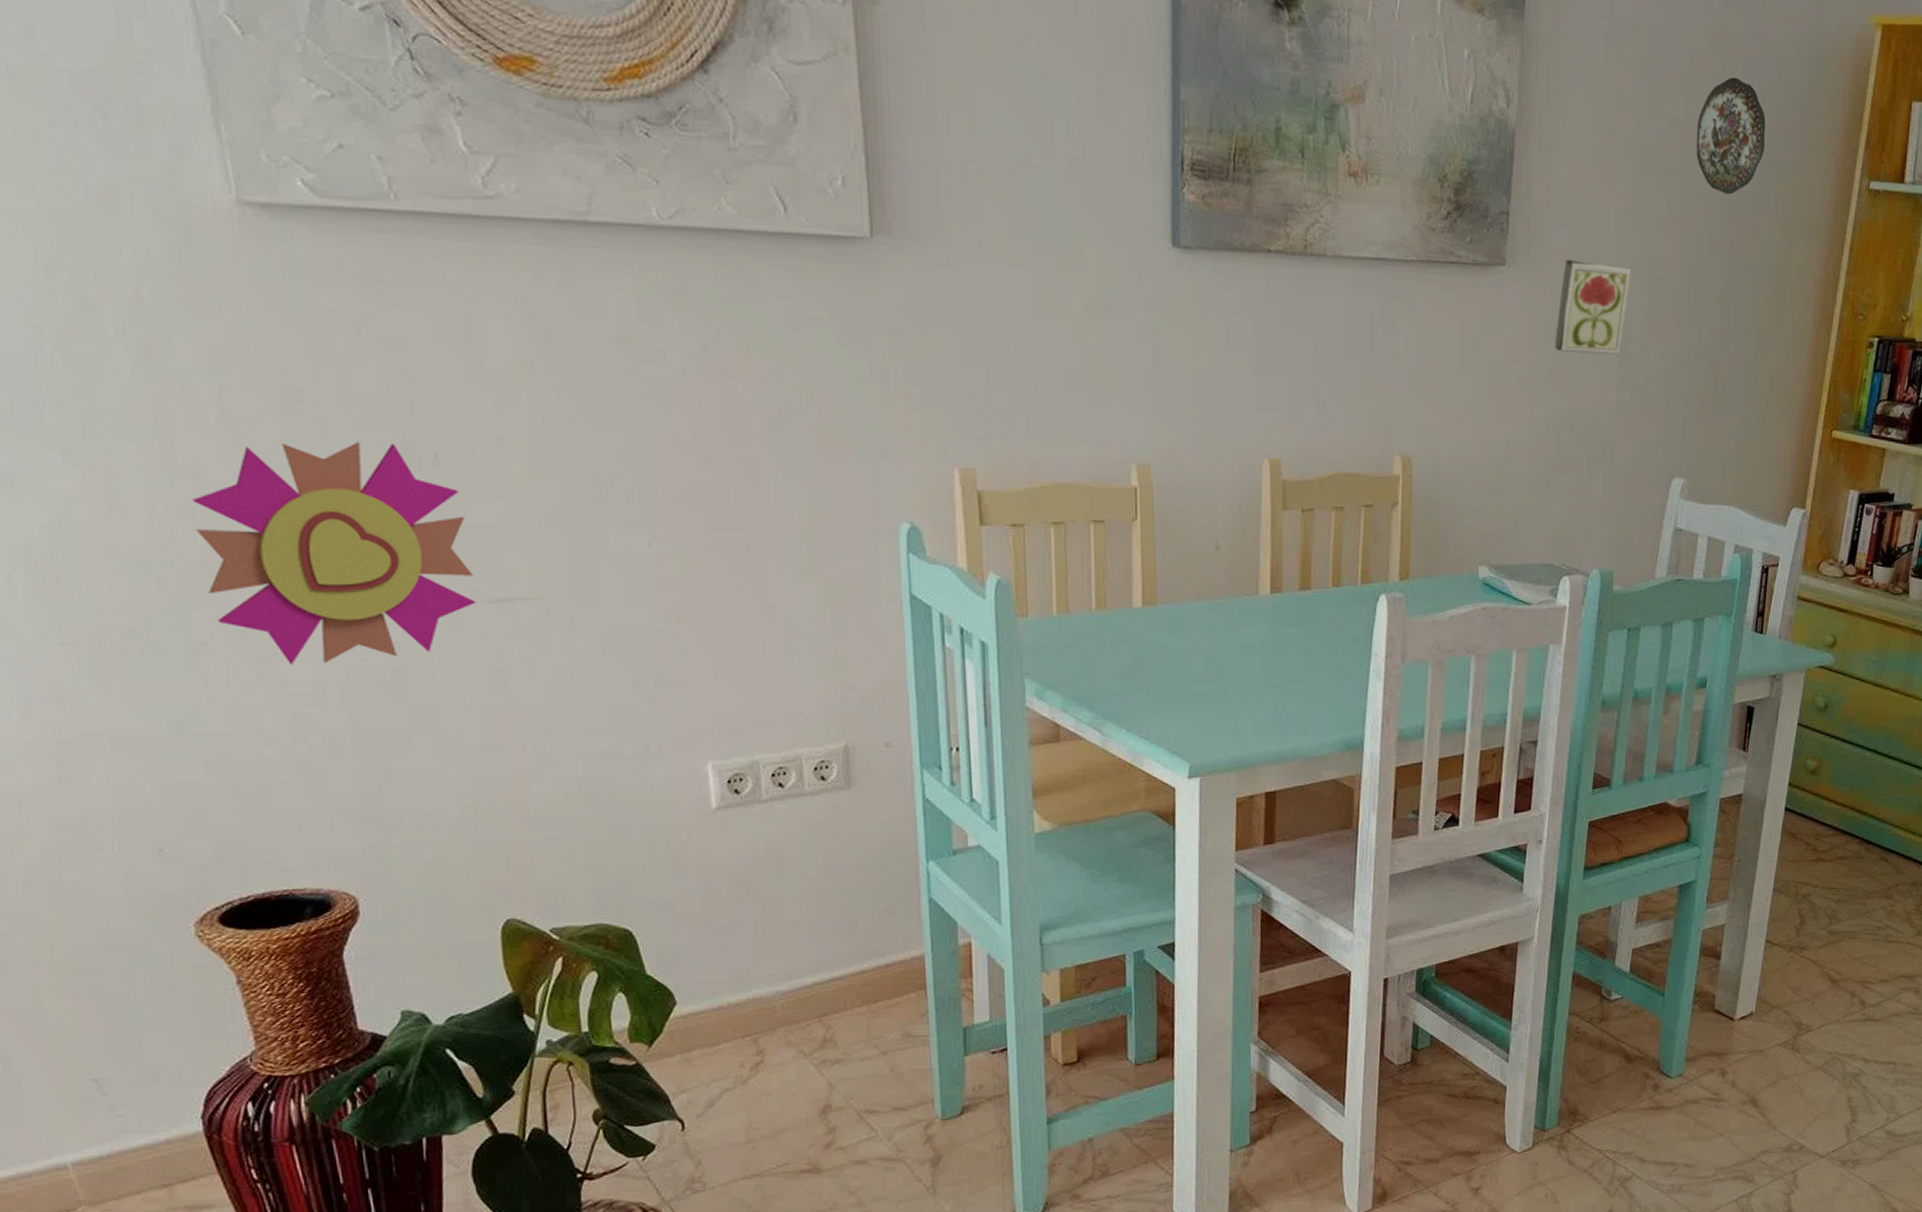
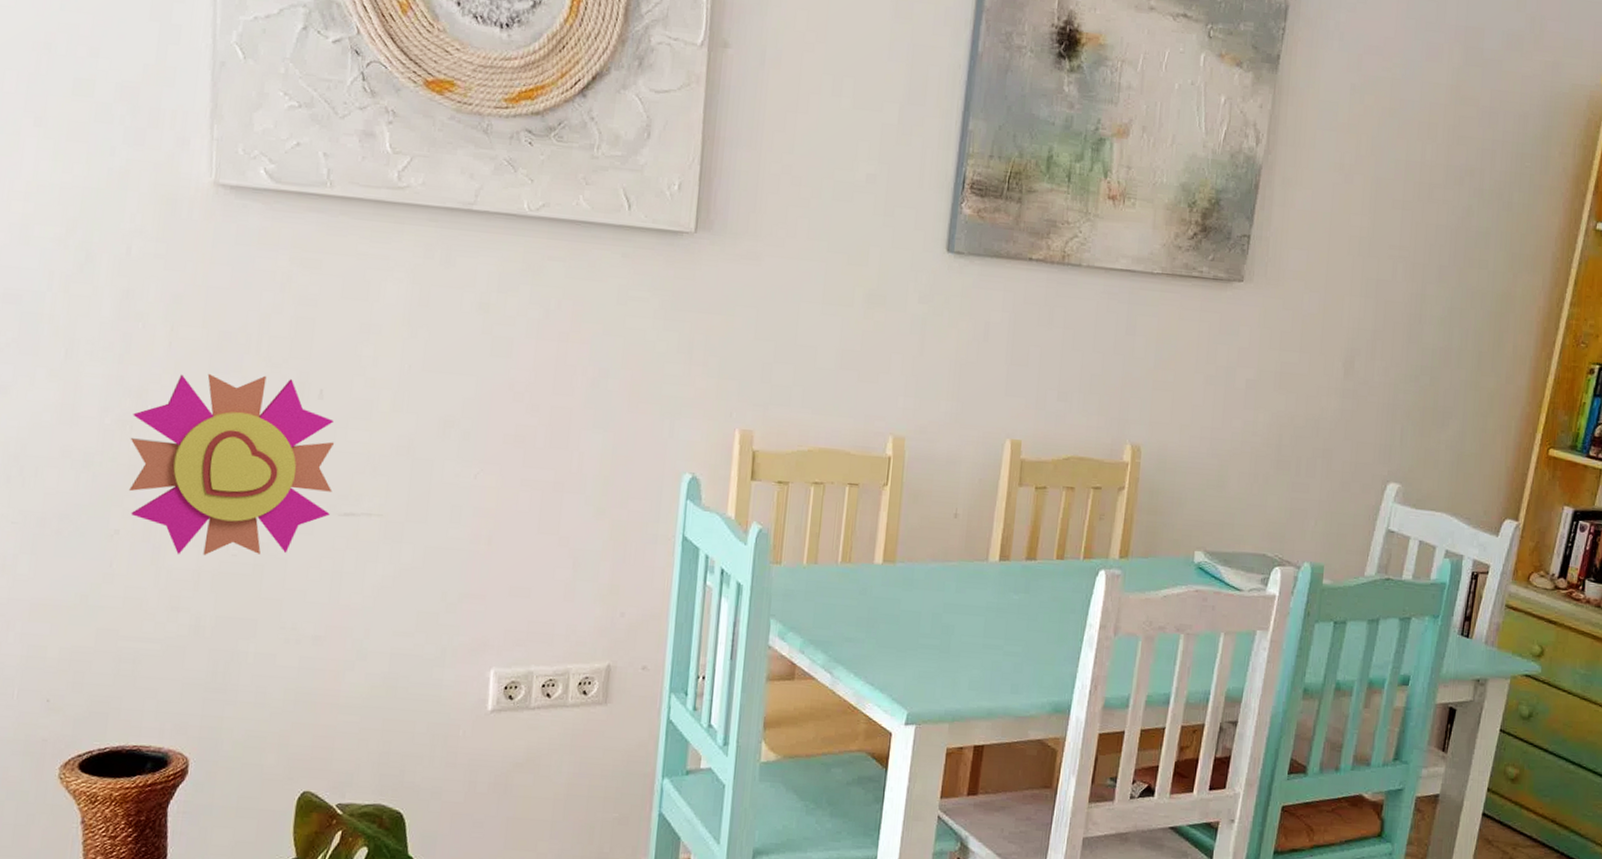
decorative tile: present [1555,260,1632,356] -> none [1283,280,1361,367]
decorative plate: present [1696,77,1766,195] -> none [1429,126,1498,229]

